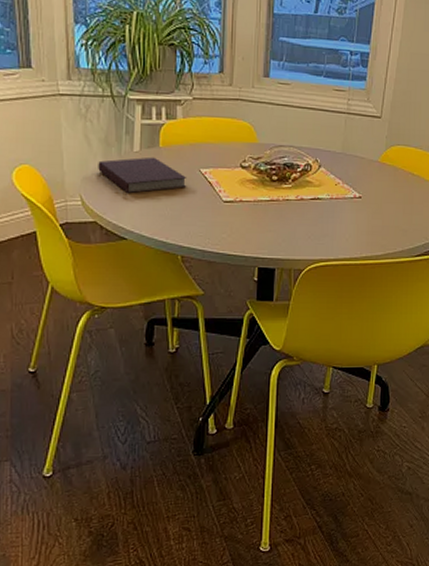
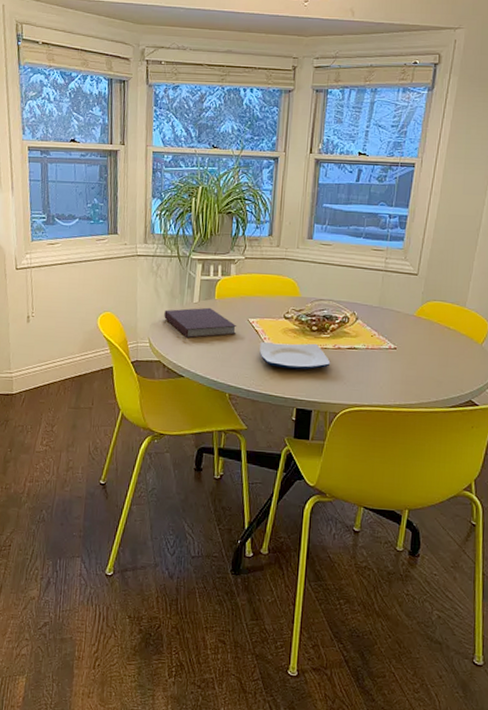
plate: none [215,194,294,225] -> present [260,342,331,370]

